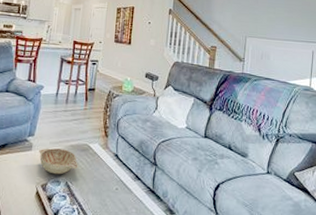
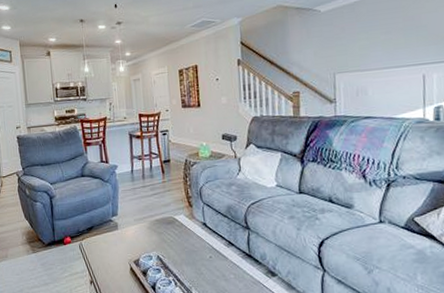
decorative bowl: present [39,148,78,175] -> none [125,224,167,250]

